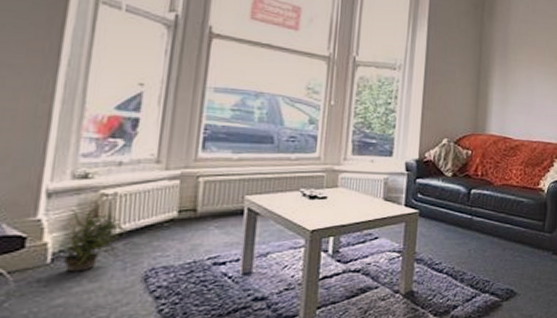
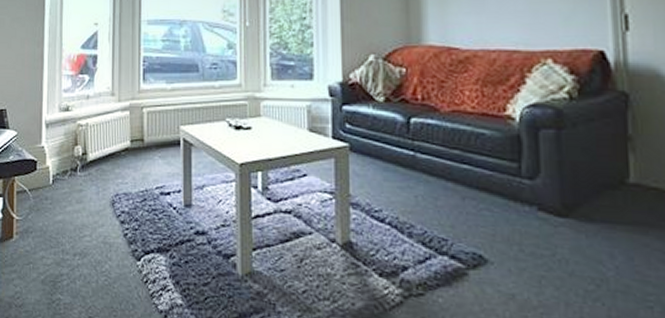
potted plant: present [55,207,126,272] -> none [55,136,96,193]

